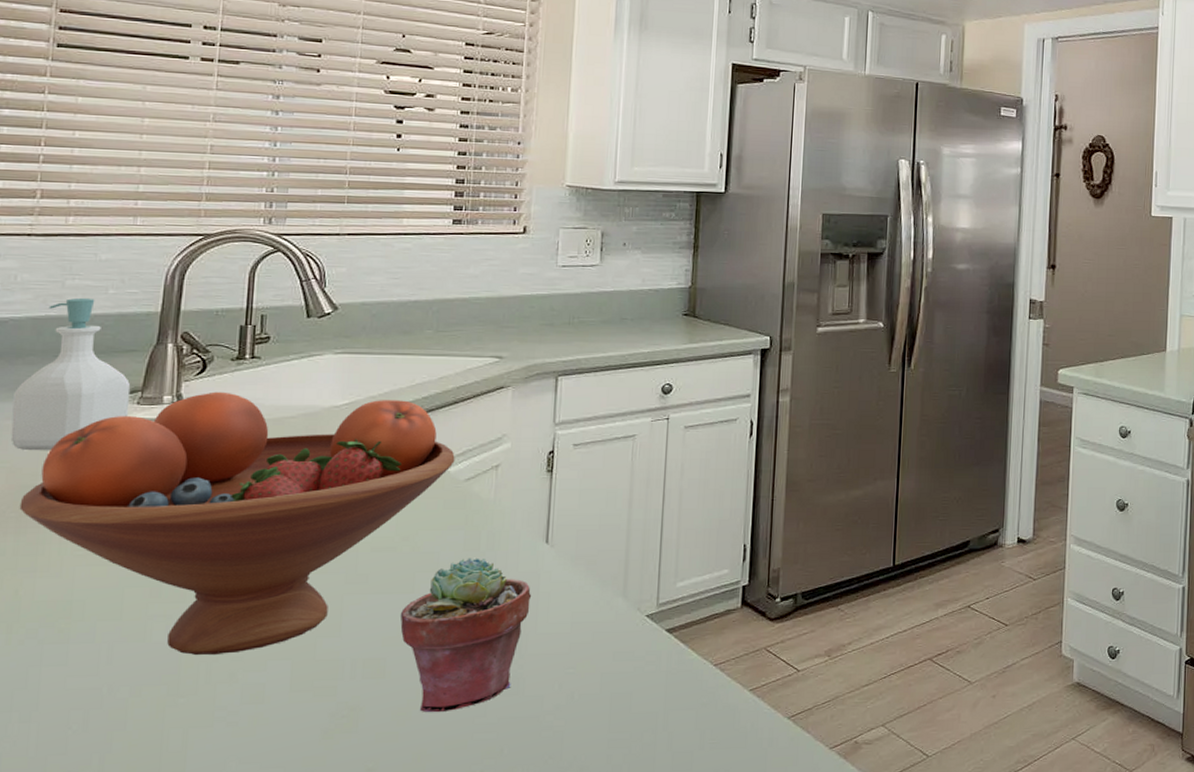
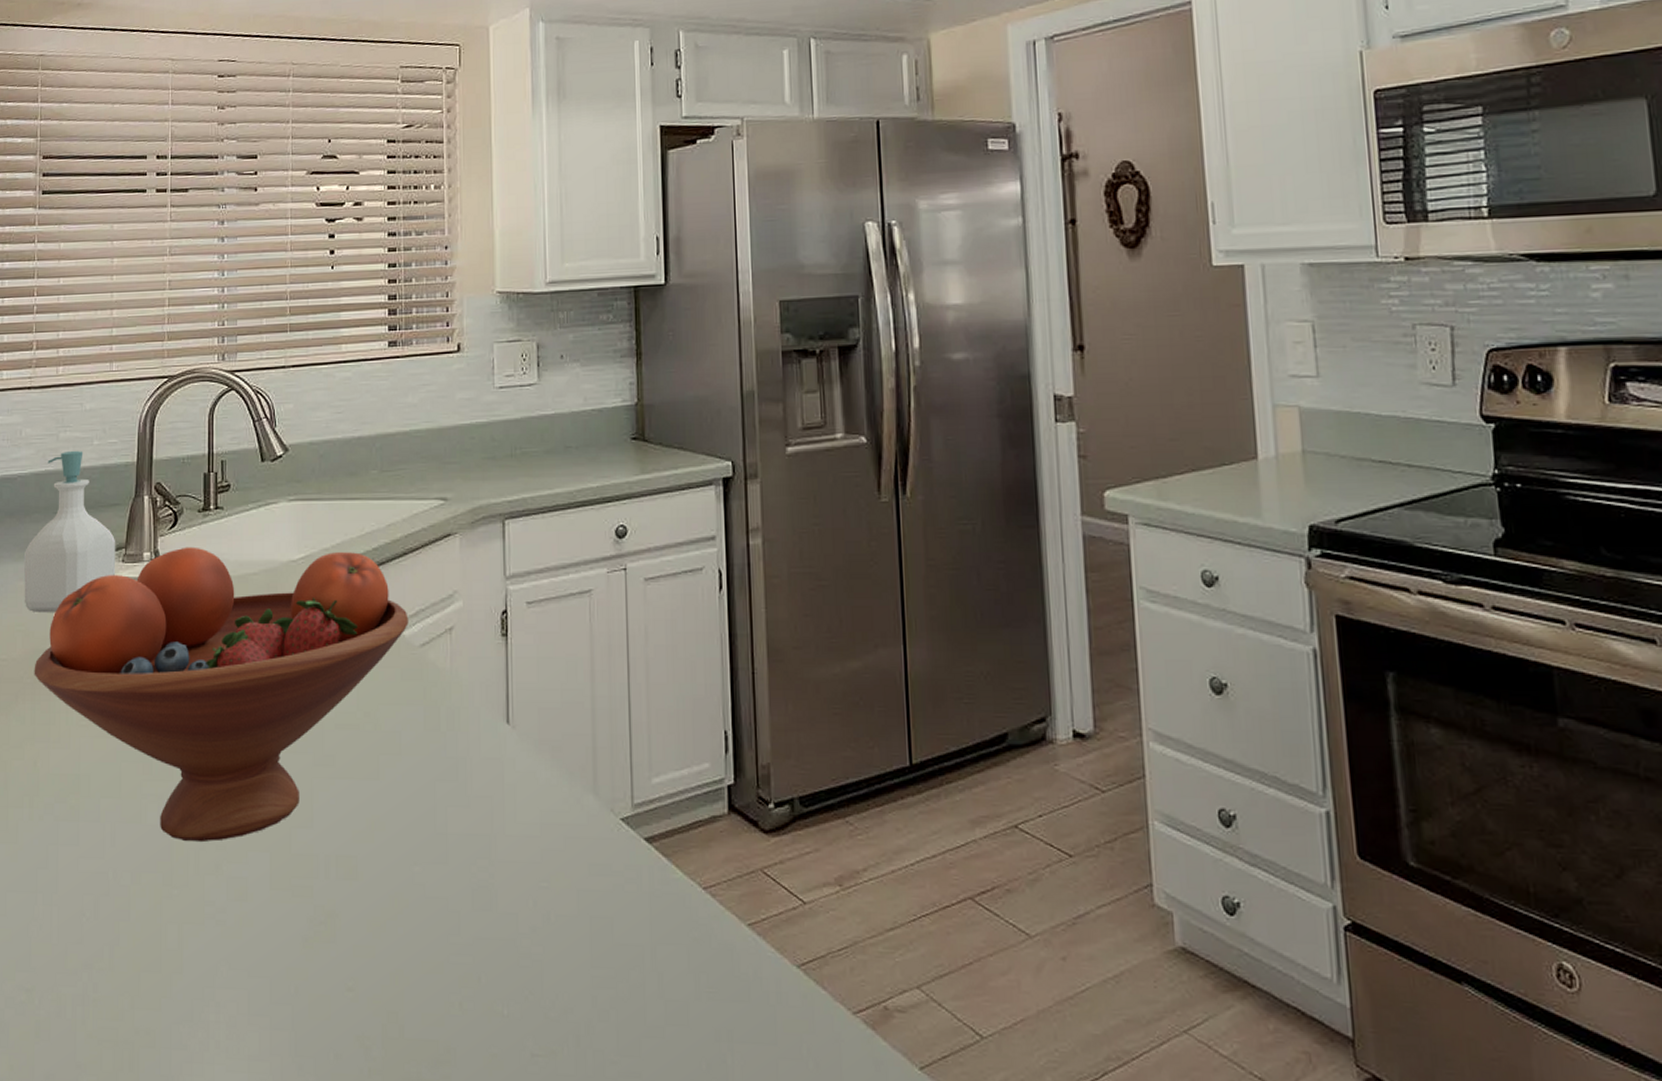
potted succulent: present [400,558,532,713] -> none [368,739,497,926]

